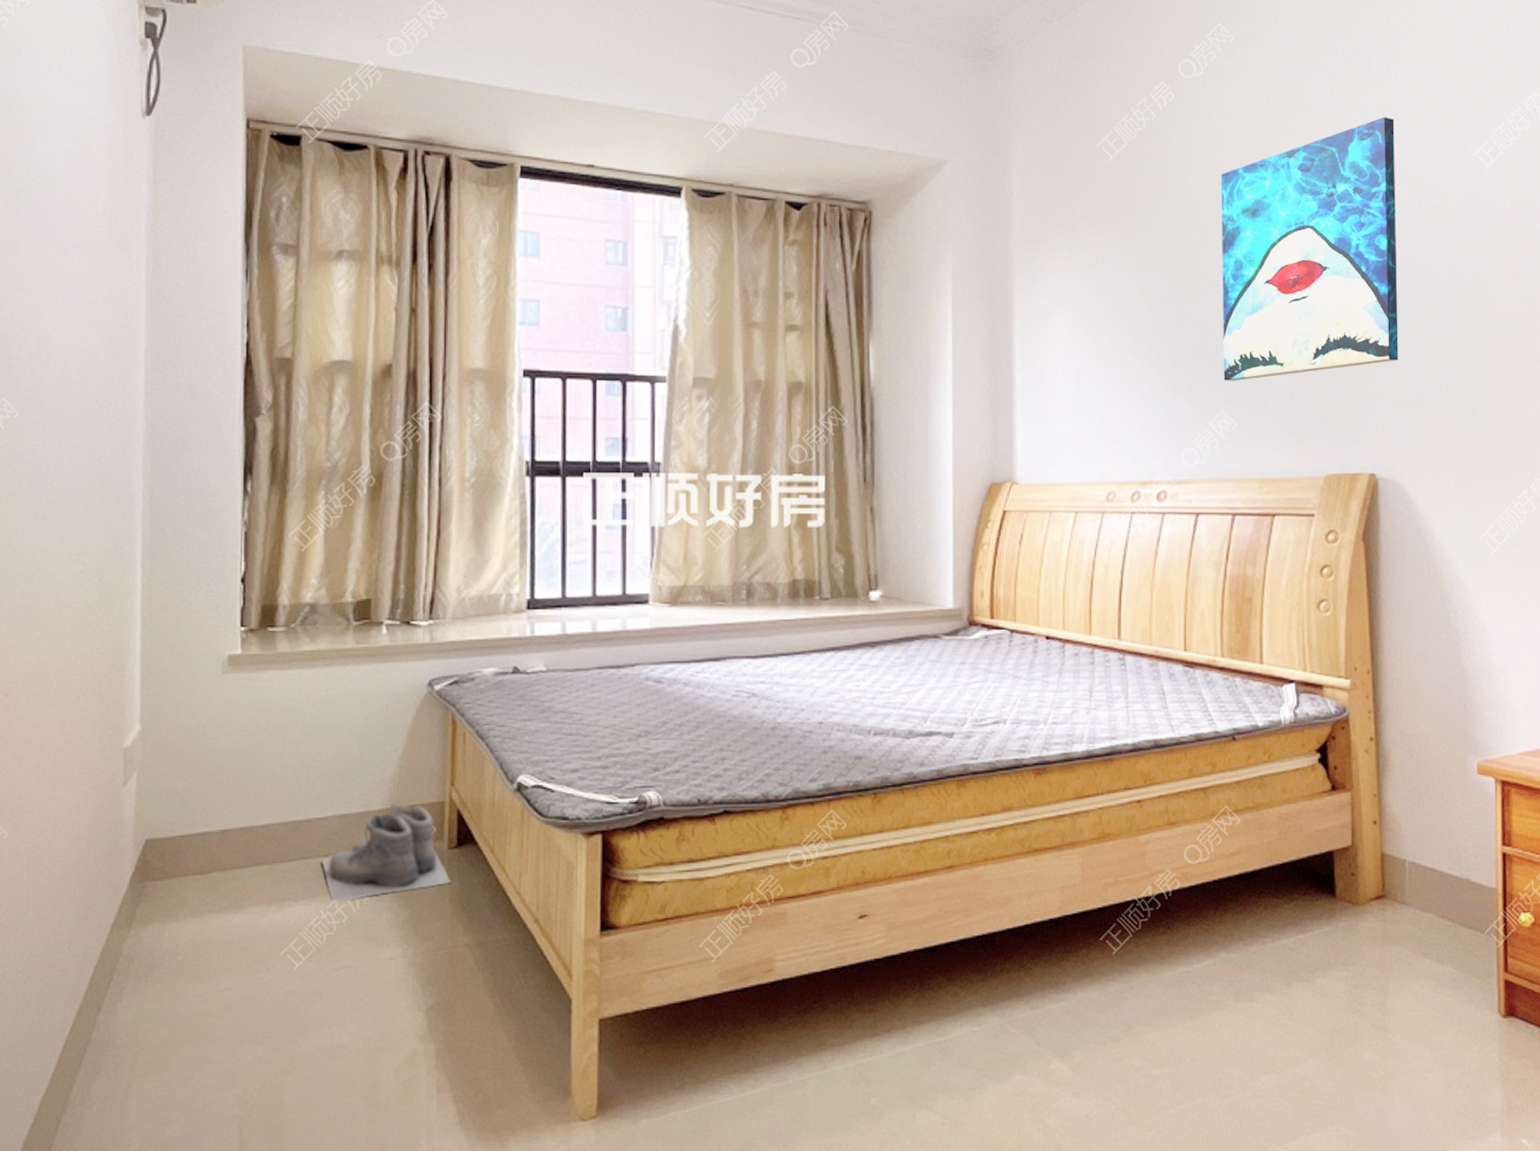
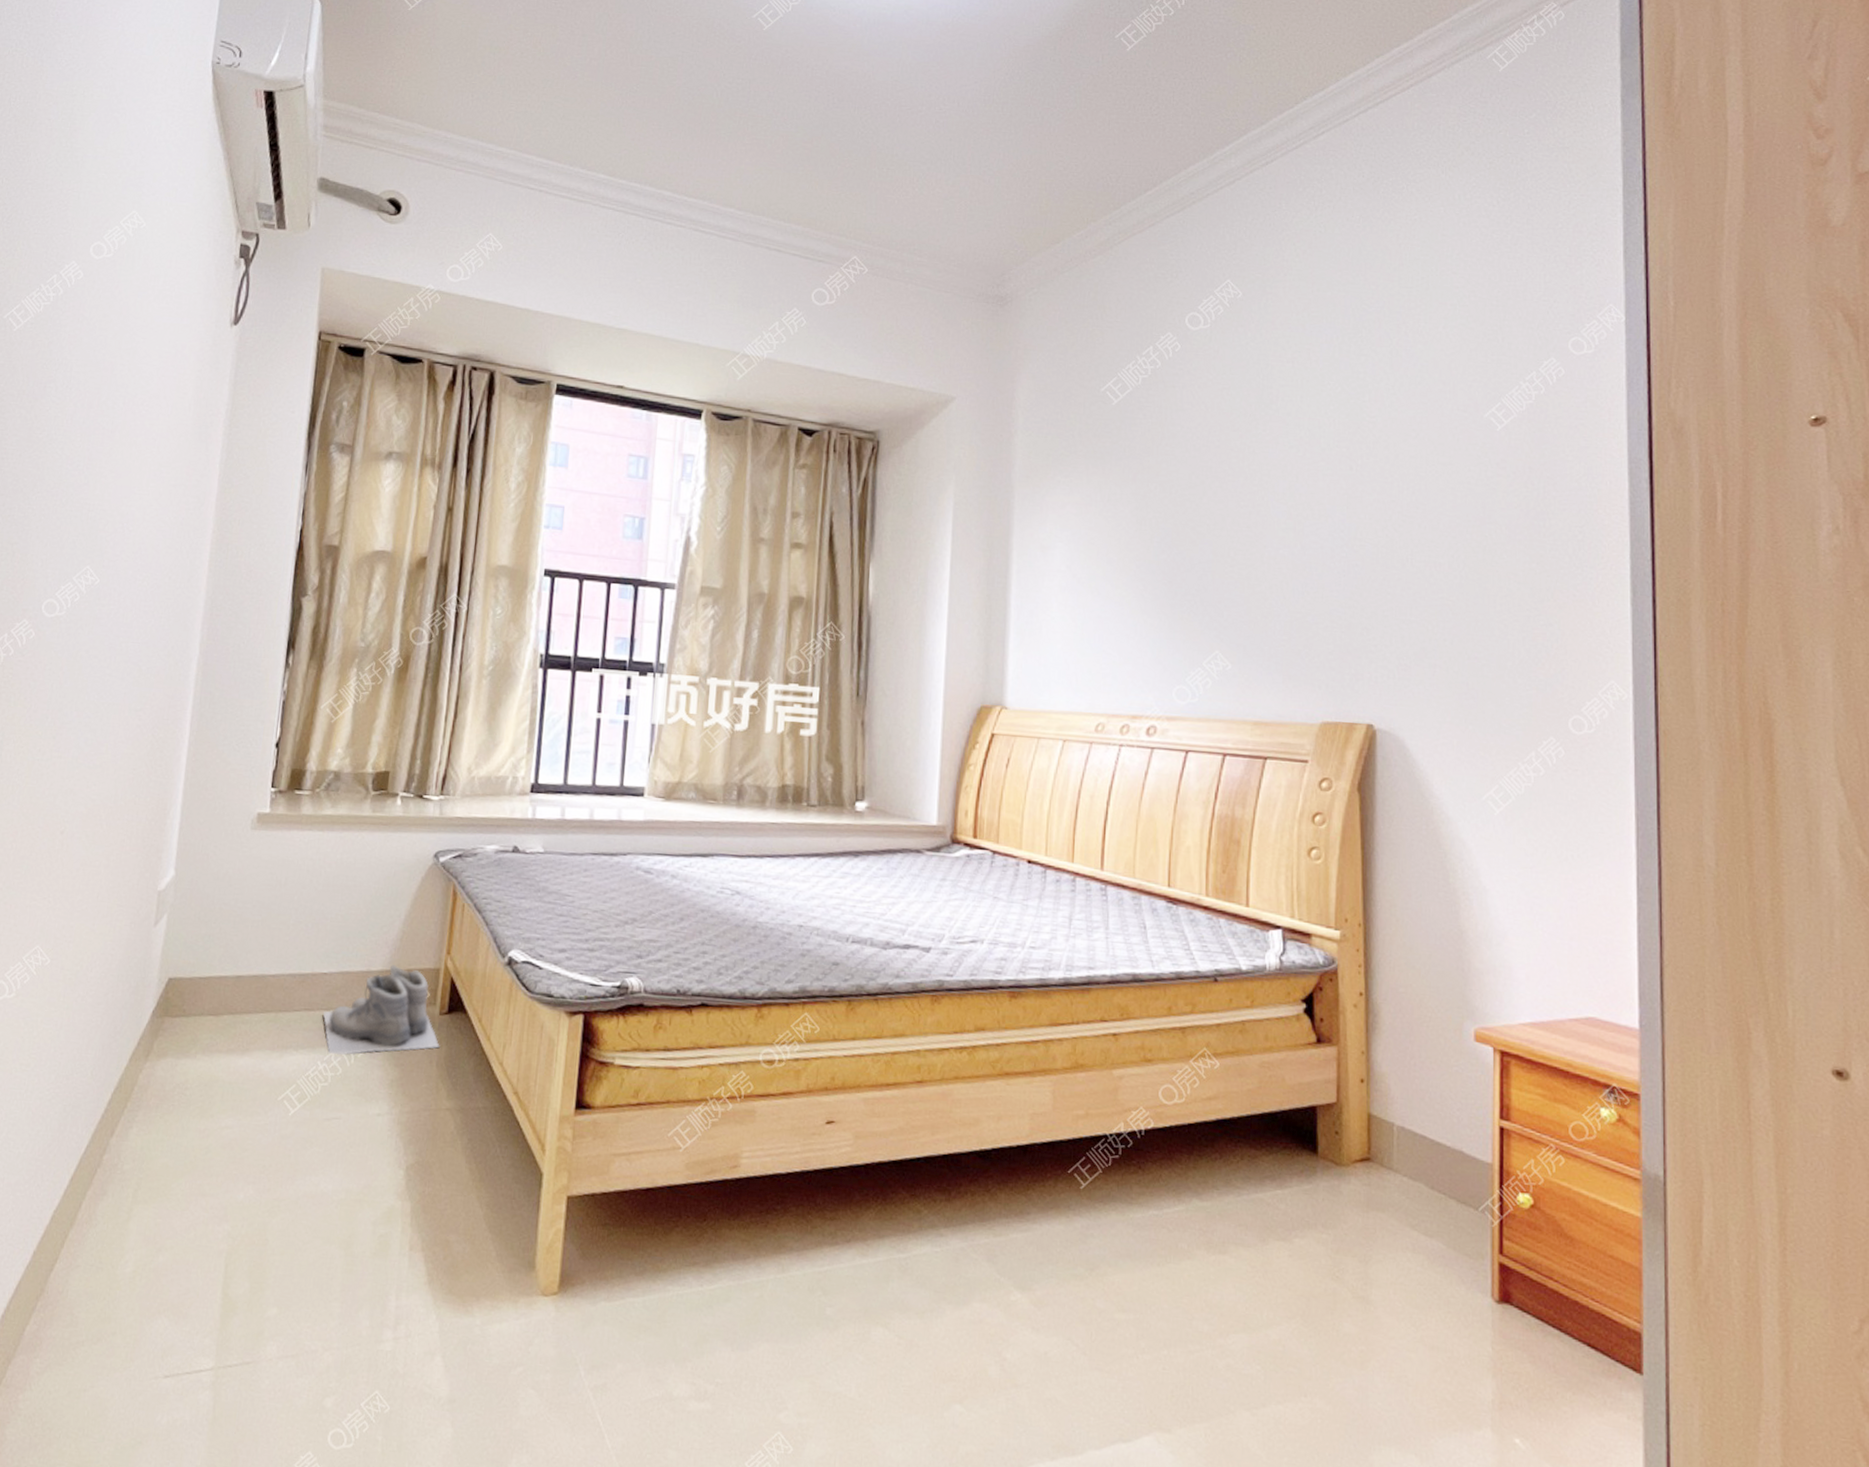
wall art: present [1220,117,1399,381] -> none [1219,375,1403,624]

